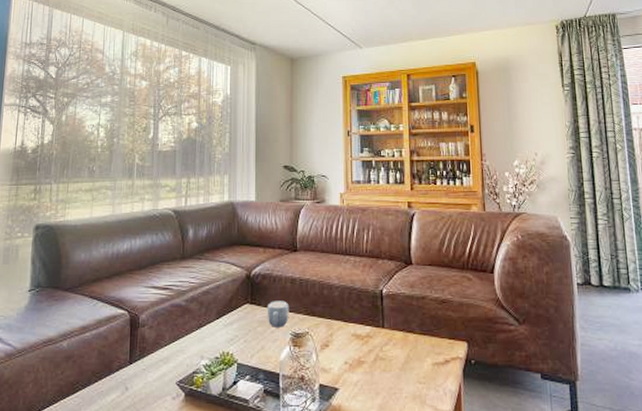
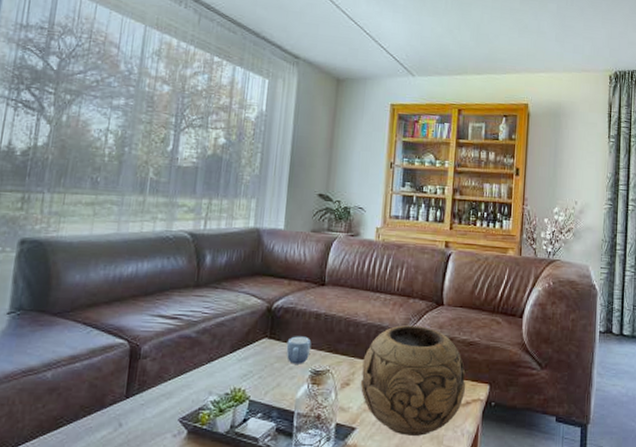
decorative bowl: none [339,286,444,395] -> present [360,325,466,436]

